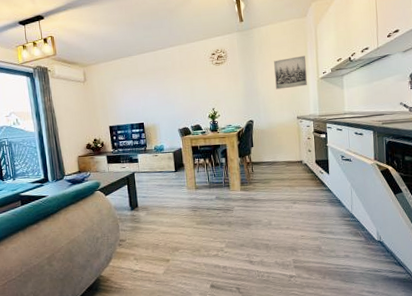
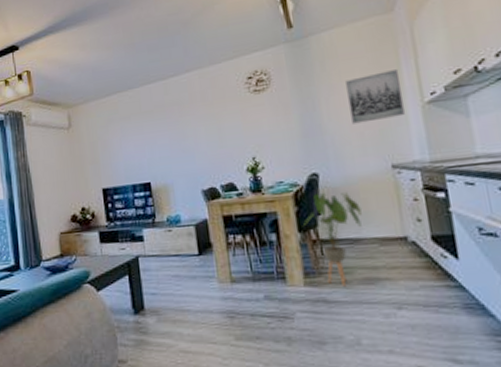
house plant: none [242,133,277,191] -> present [303,193,362,287]

